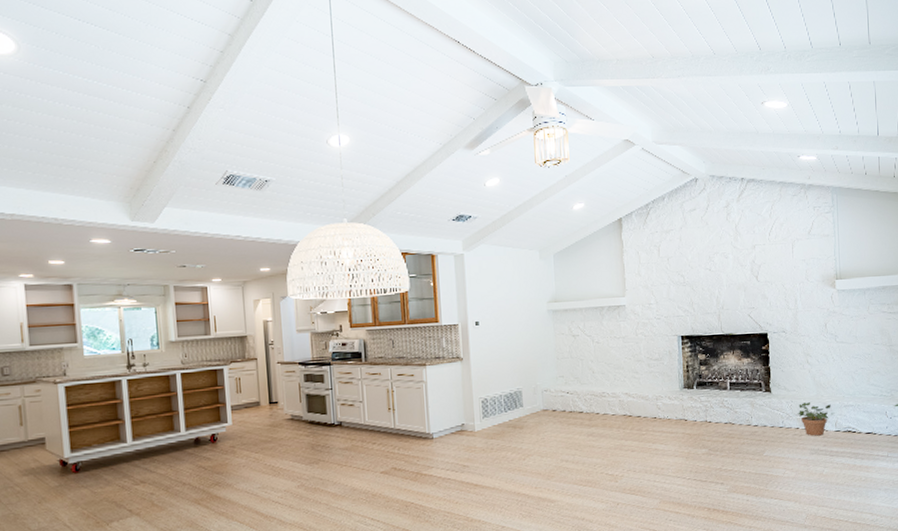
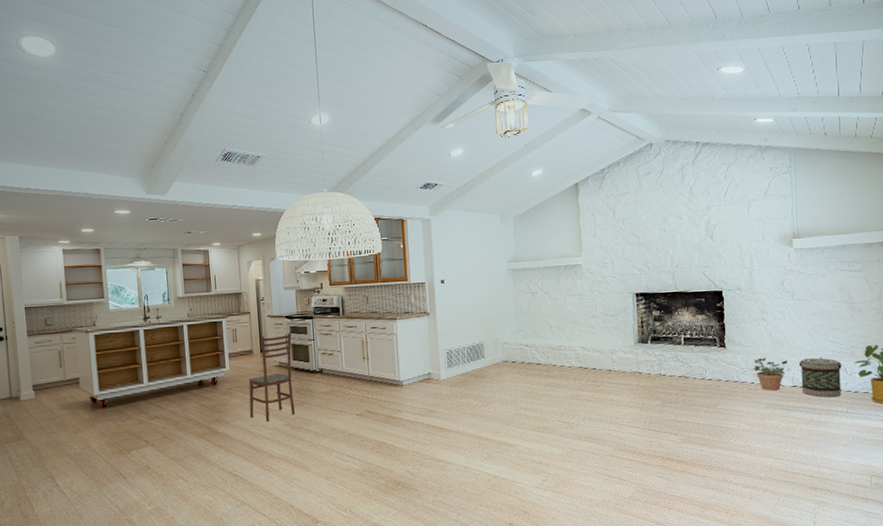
dining chair: none [254,381,311,483] -> present [248,332,296,421]
basket: none [841,400,882,442] -> present [798,357,842,398]

